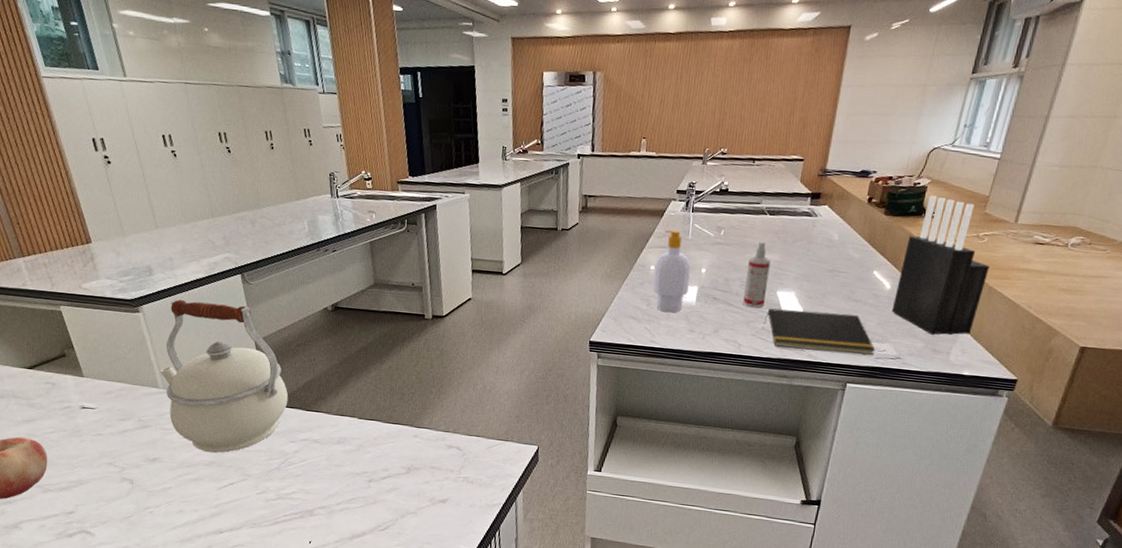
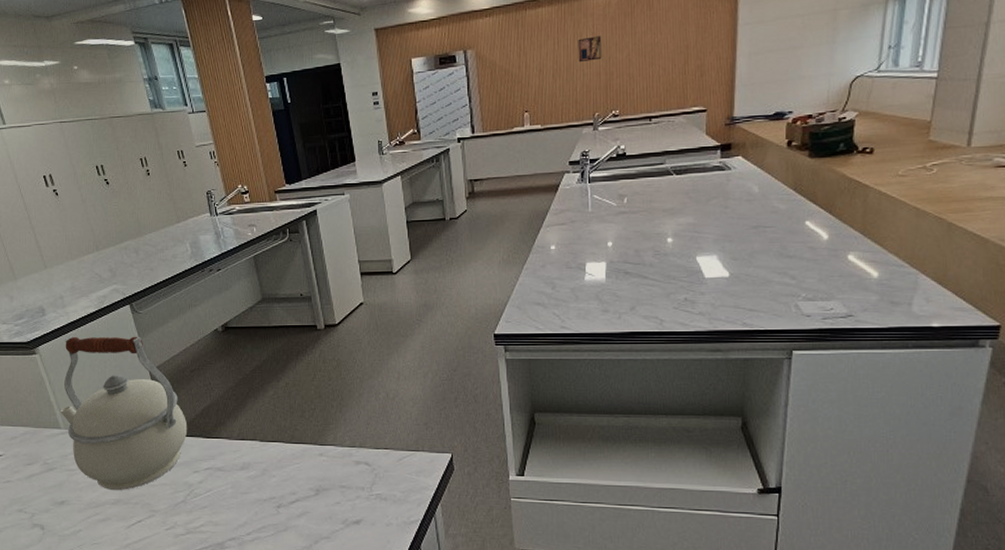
soap bottle: present [653,229,691,313] -> none [555,204,597,294]
wall art: none [697,76,721,100] -> present [578,36,602,63]
spray bottle: present [743,241,771,308] -> none [658,204,685,278]
notepad: present [763,308,875,355] -> none [685,272,821,318]
knife block: present [891,196,990,335] -> none [833,129,944,285]

